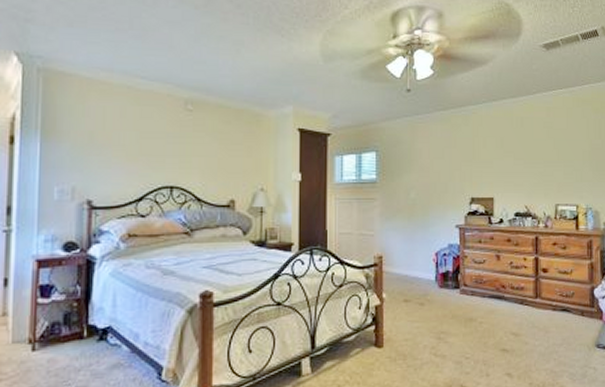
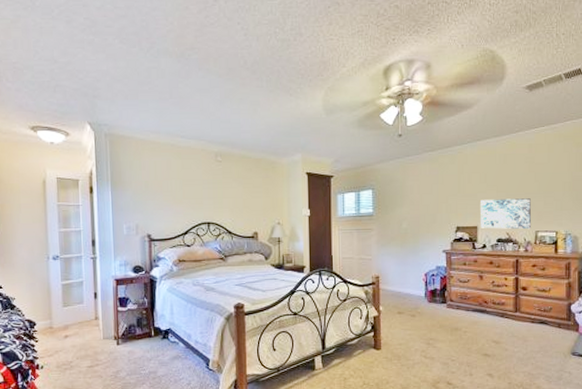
wall art: none [496,167,550,203] -> present [479,198,531,230]

